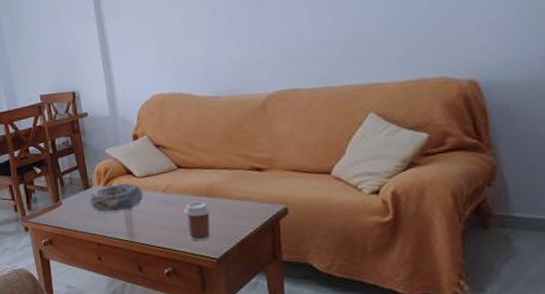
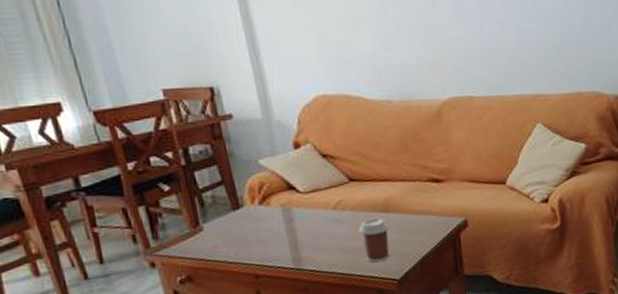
decorative bowl: present [89,183,144,213] -> none [240,200,311,237]

